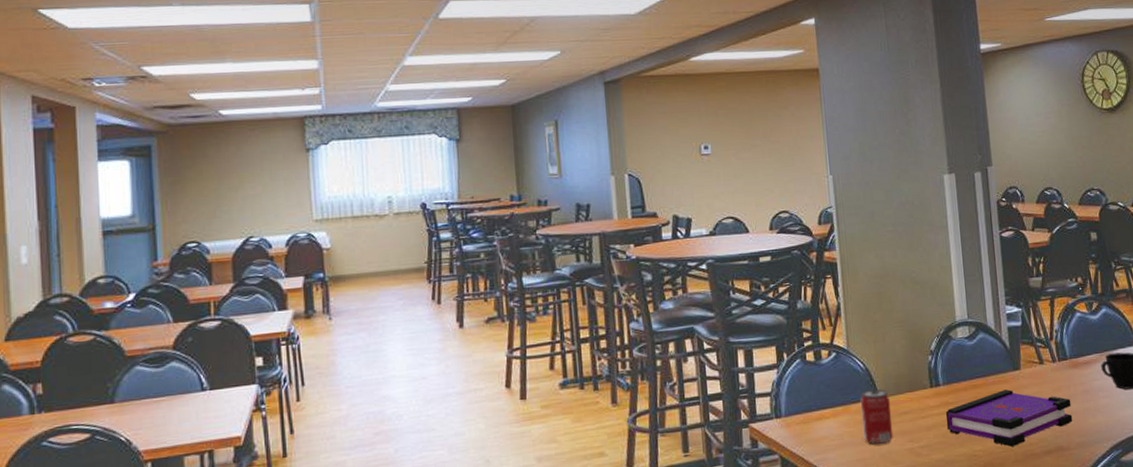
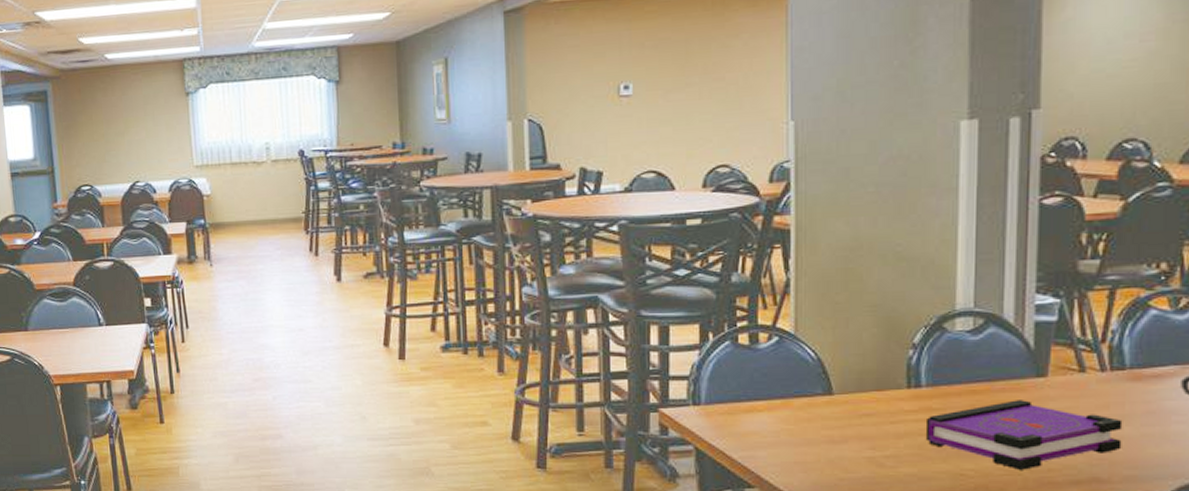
beverage can: present [860,389,894,445] -> none [806,384,848,448]

